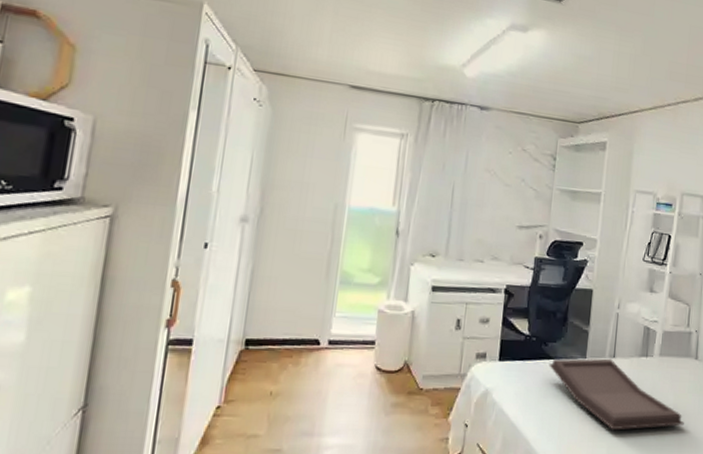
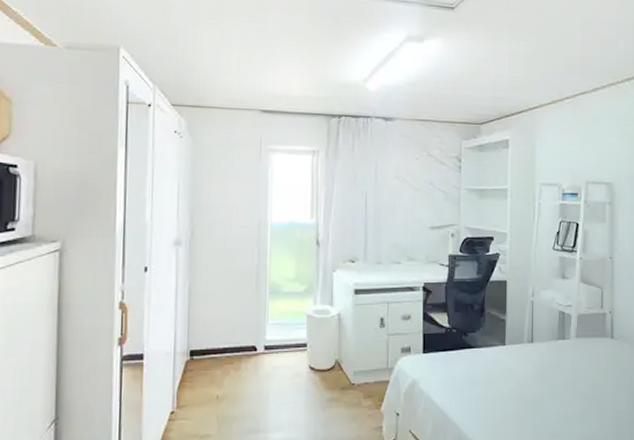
serving tray: present [549,358,684,430] -> none [470,344,605,410]

